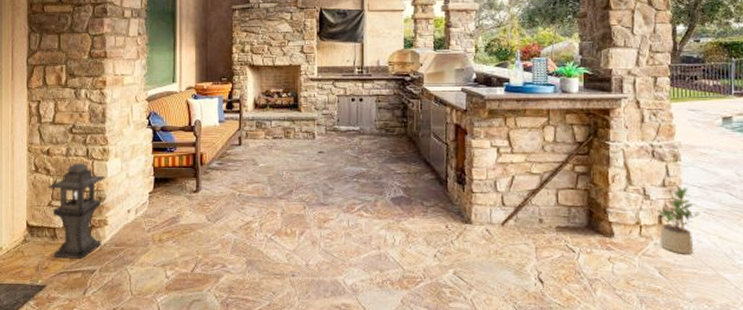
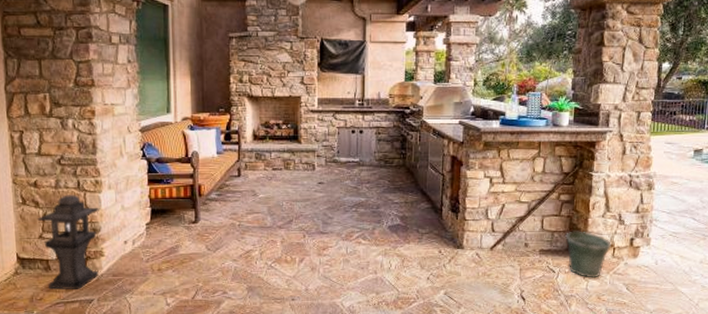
flower pot: none [584,206,637,260] -> present [565,231,611,278]
potted plant: present [659,185,700,254] -> none [629,211,666,272]

